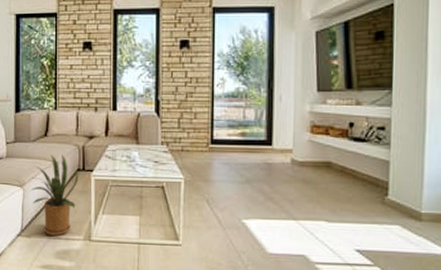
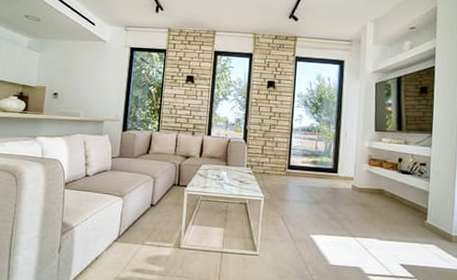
house plant: present [30,154,78,236] -> none [130,170,174,243]

